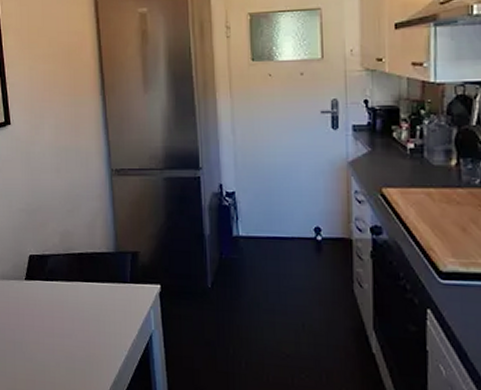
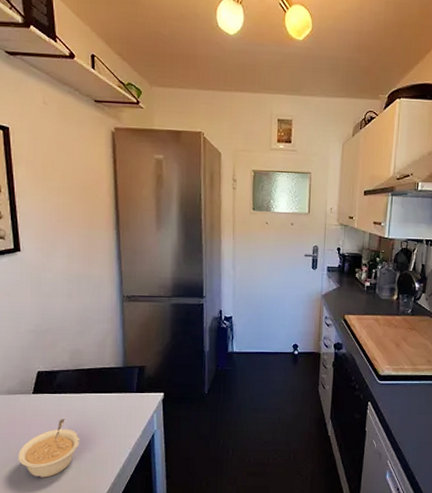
legume: none [12,309,73,378] -> present [17,418,80,478]

